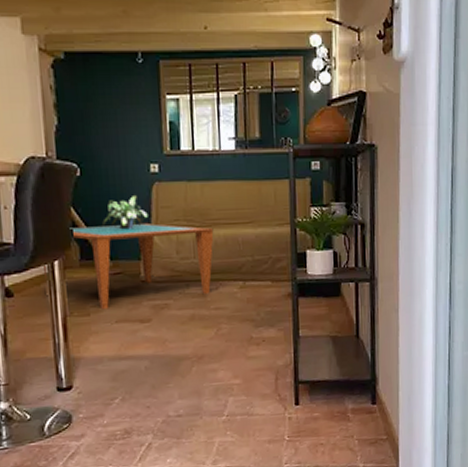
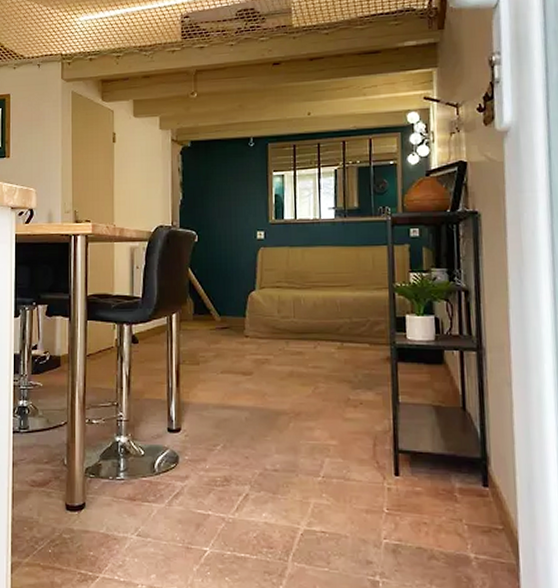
coffee table: present [42,222,214,310] -> none [163,283,313,360]
potted plant: present [102,196,148,230] -> none [214,259,253,289]

